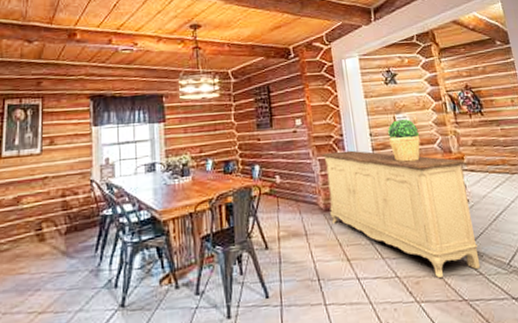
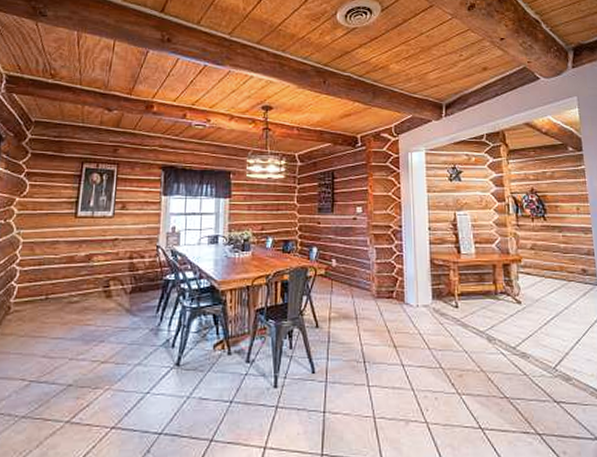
sideboard: present [322,150,481,278] -> none [379,242,526,373]
potted plant: present [388,119,420,162] -> none [446,217,479,259]

